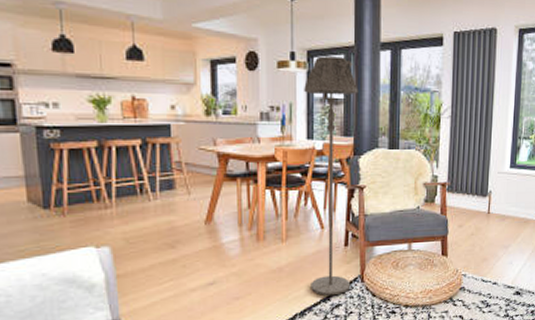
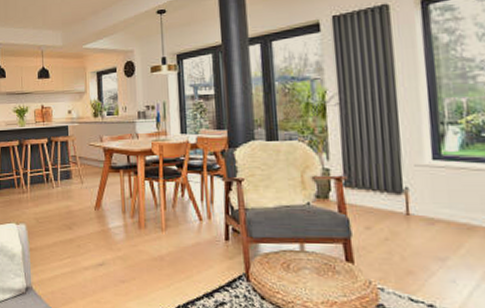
floor lamp: present [304,56,358,296] -> none [175,56,235,293]

